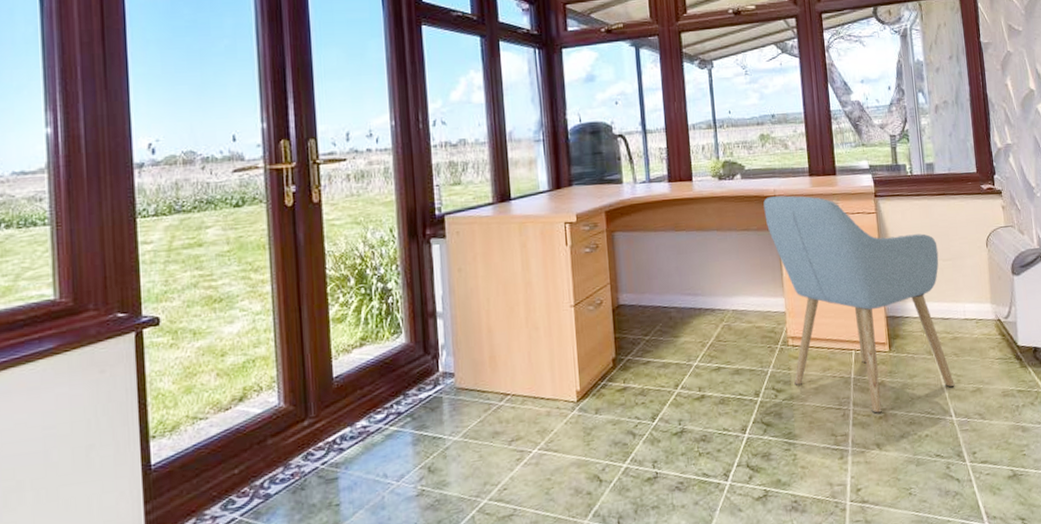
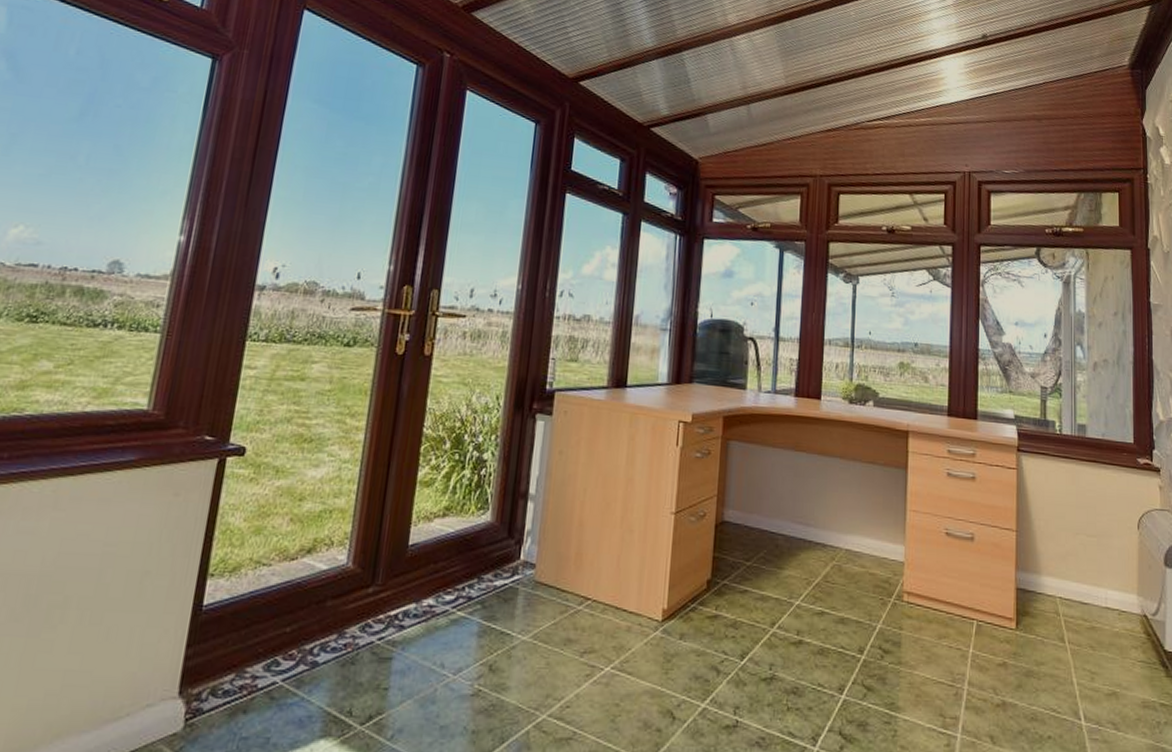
chair: present [763,195,955,414] -> none [894,431,1088,700]

